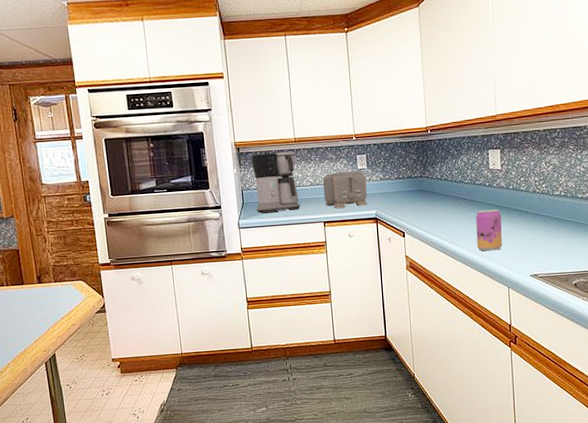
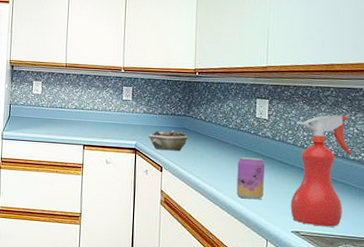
coffee maker: present [251,151,301,214] -> none [21,73,65,130]
toaster: present [322,170,368,208] -> none [86,99,130,136]
succulent planter: none [387,193,426,216] -> present [148,130,188,151]
spray bottle: none [527,155,580,267] -> present [290,115,352,227]

